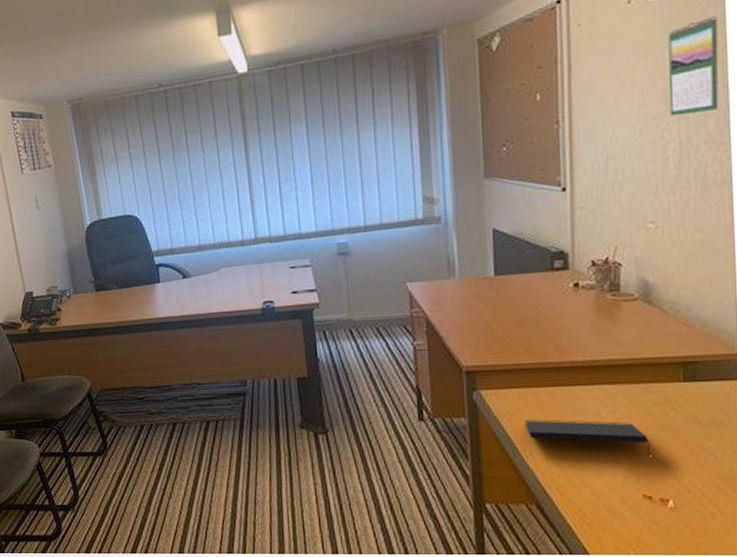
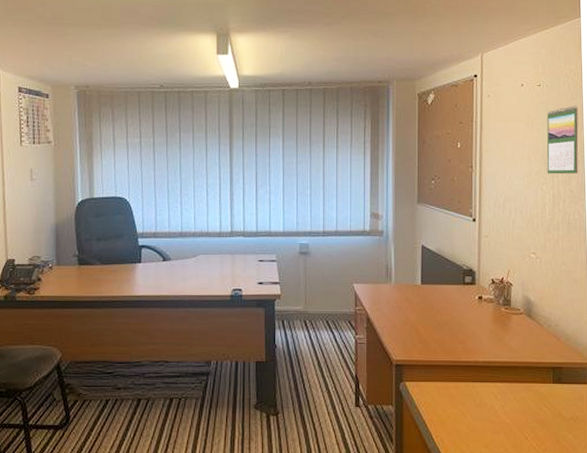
notepad: present [524,419,651,455] -> none [438,410,530,444]

